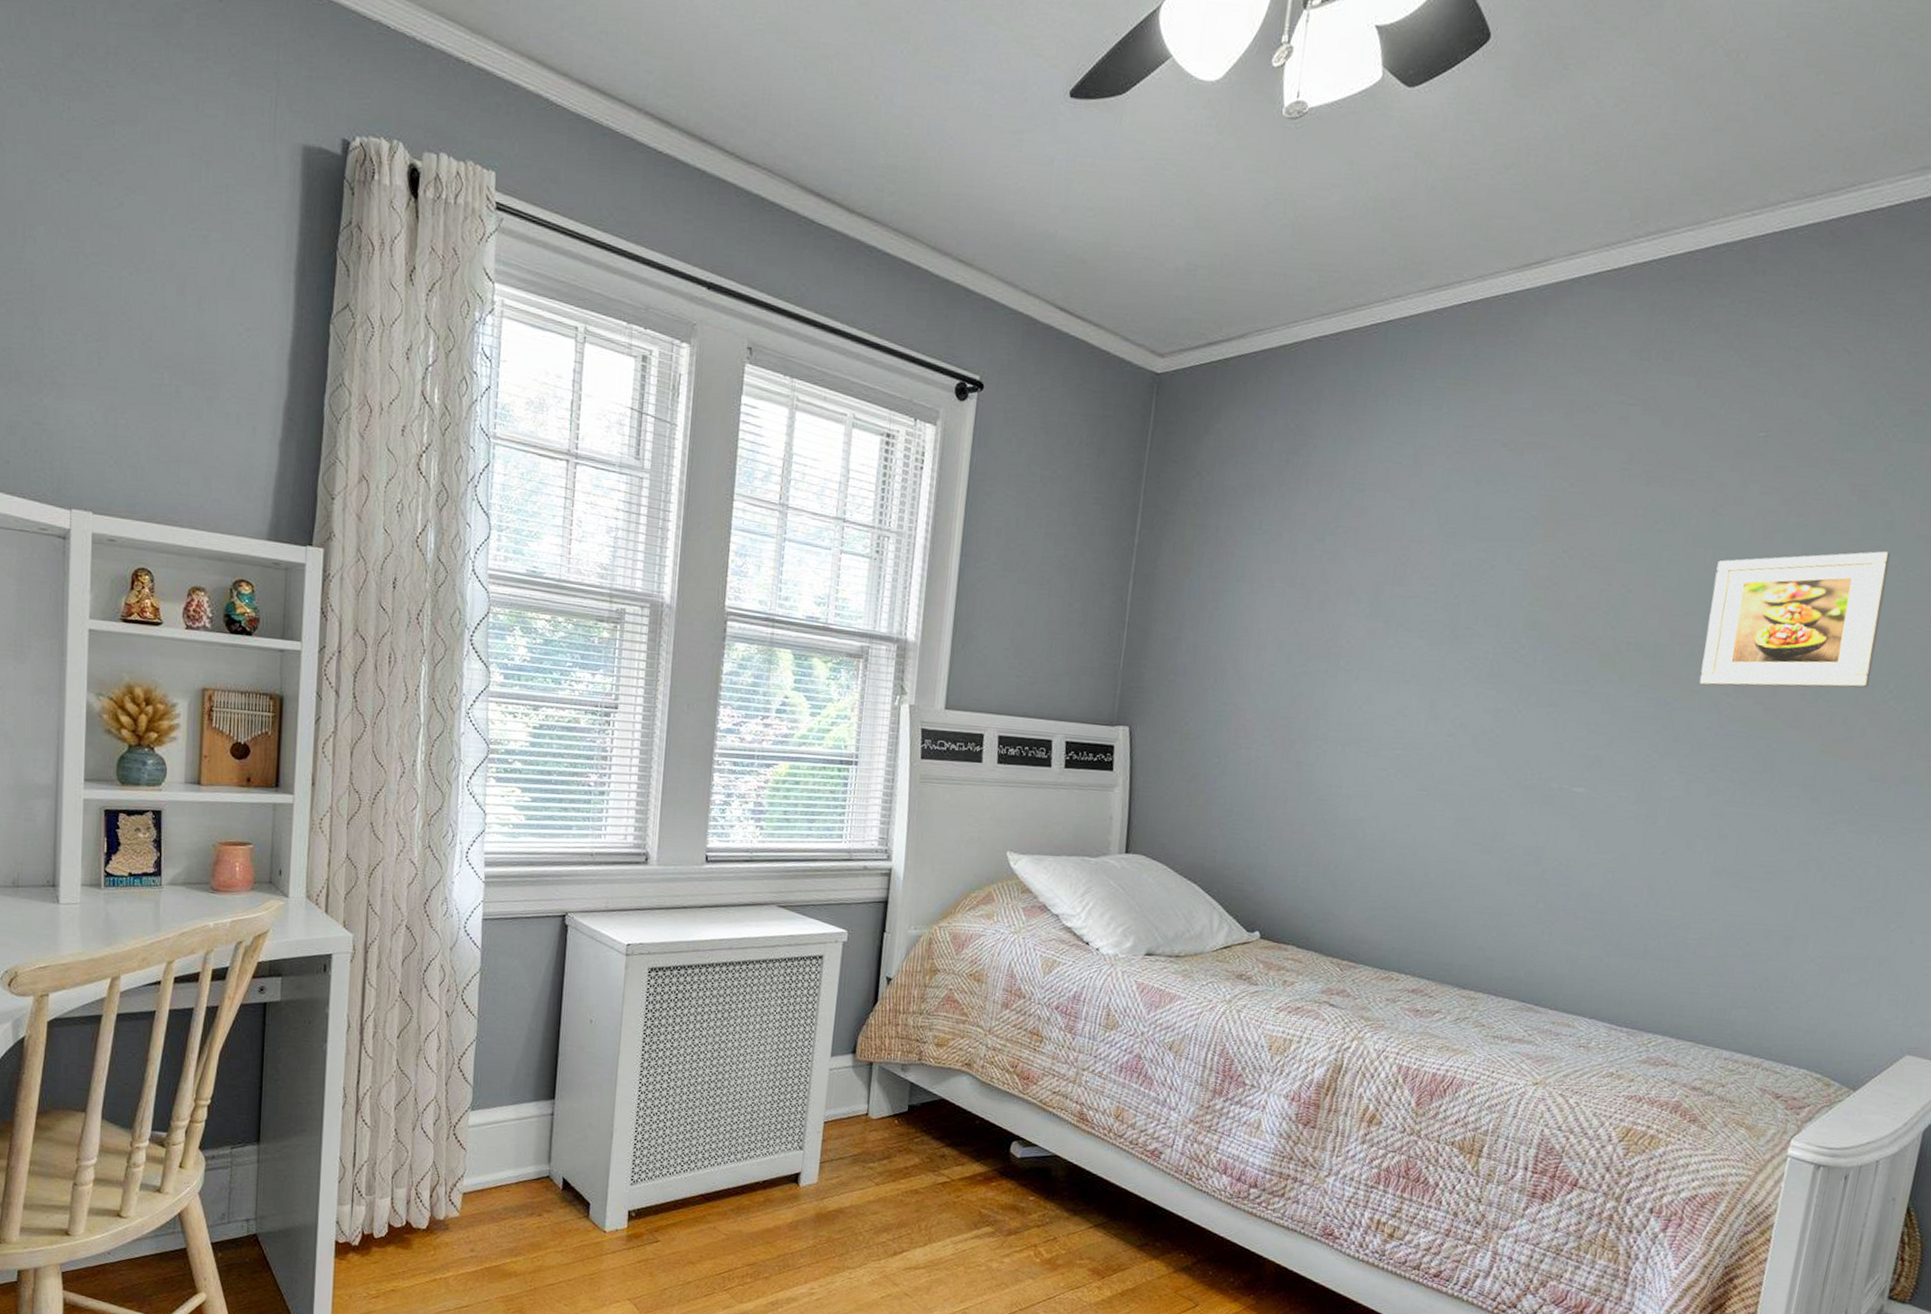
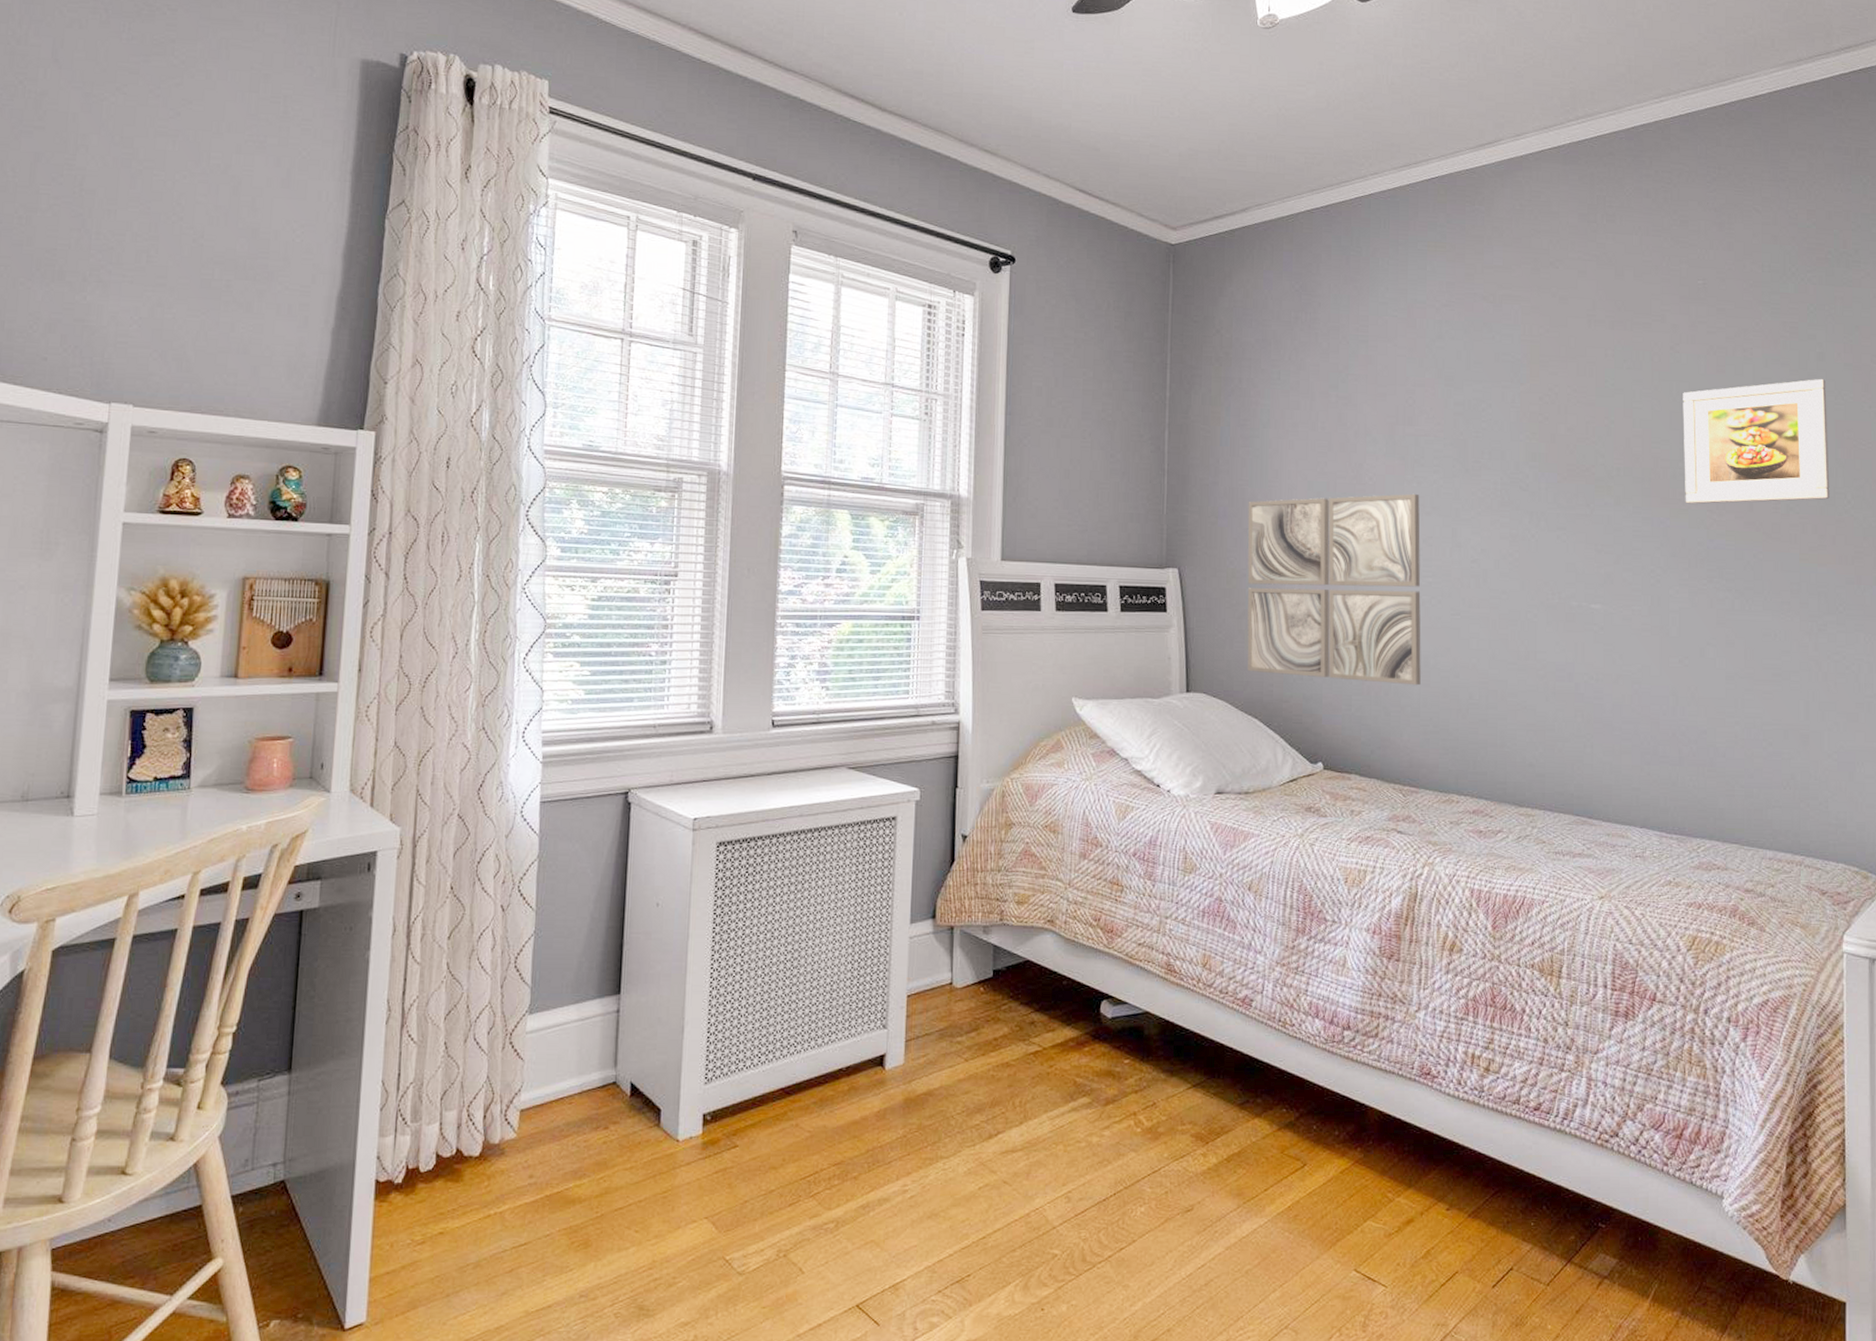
wall art: none [1192,659,1400,861] -> present [1247,493,1421,686]

